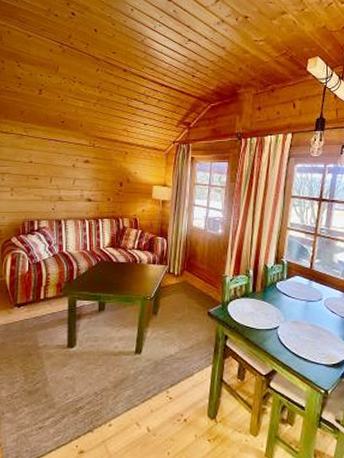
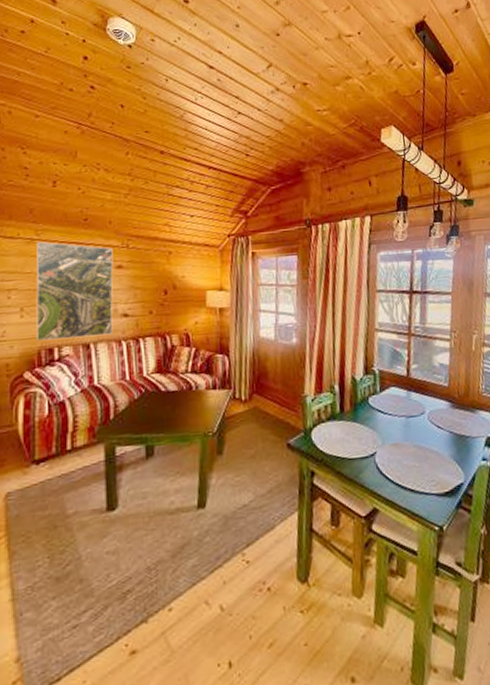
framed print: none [22,137,82,215] -> present [36,241,114,342]

